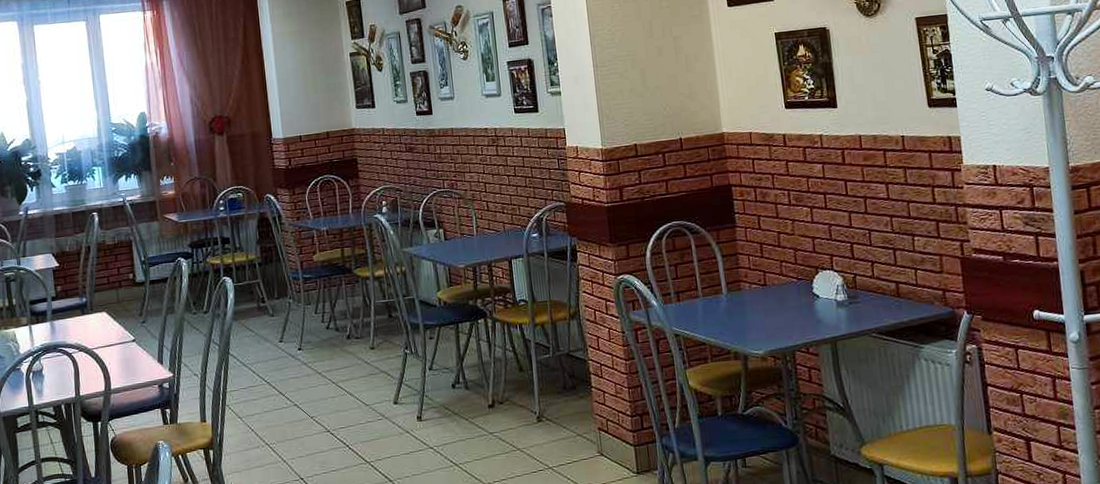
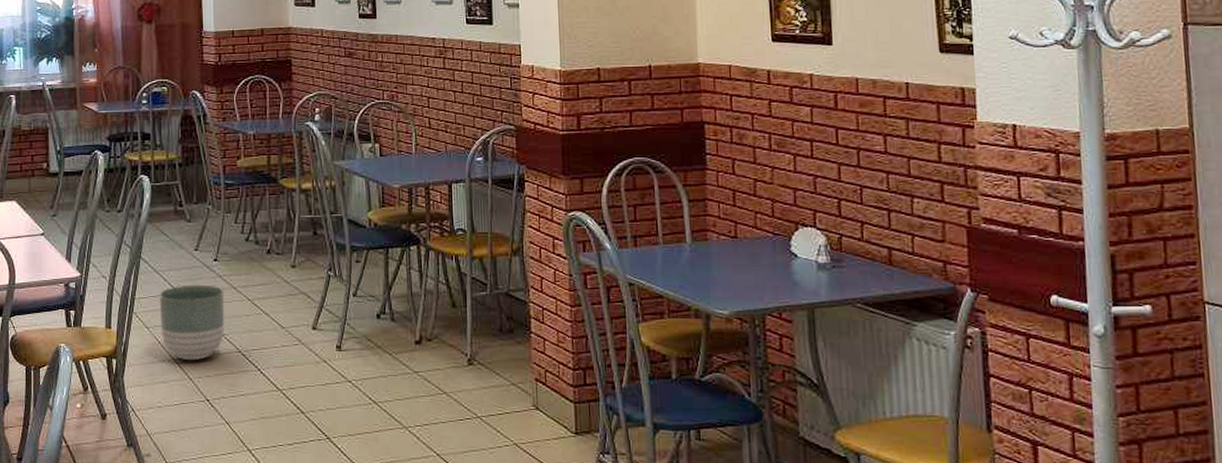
planter: none [249,372,313,445] -> present [159,284,225,361]

